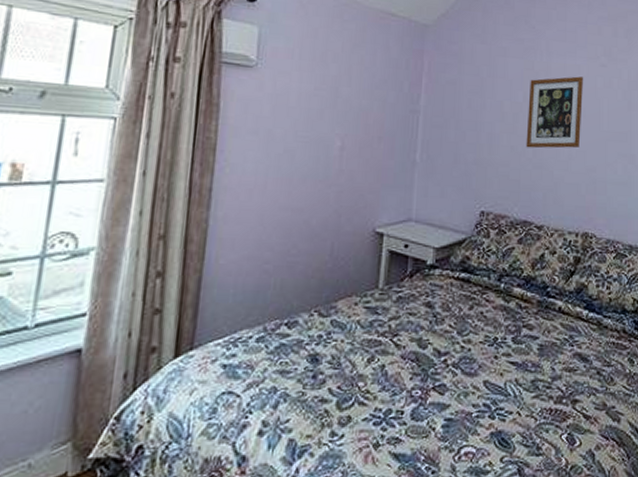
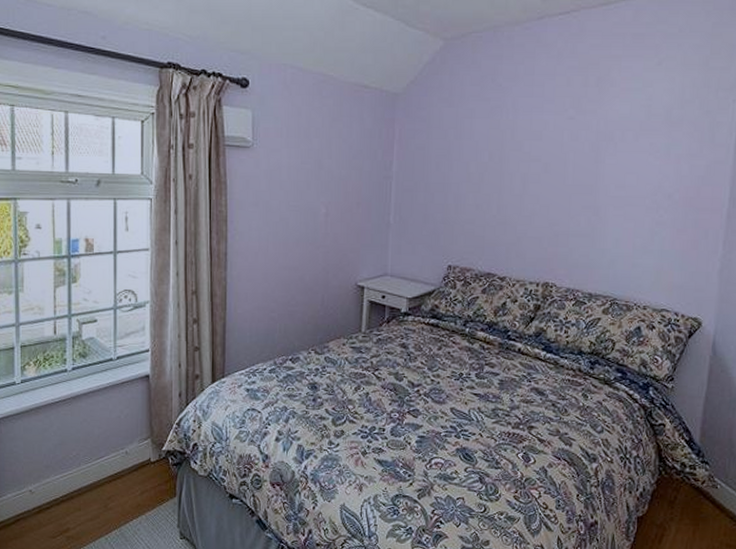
picture frame: present [526,76,584,149] -> none [490,132,550,206]

